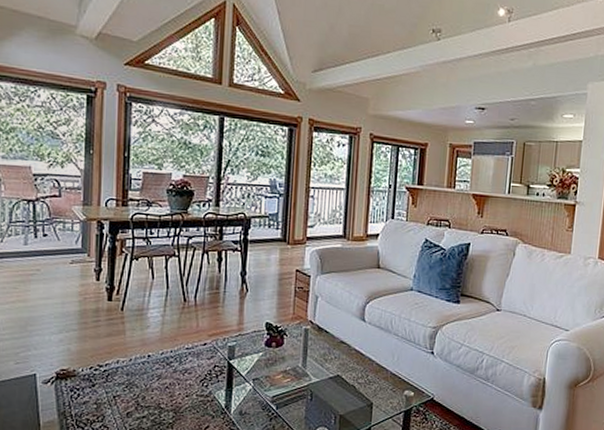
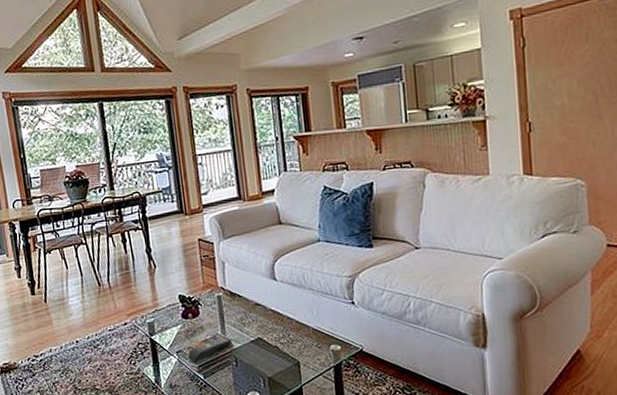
remote control: none [264,369,311,392] -> present [188,336,233,362]

